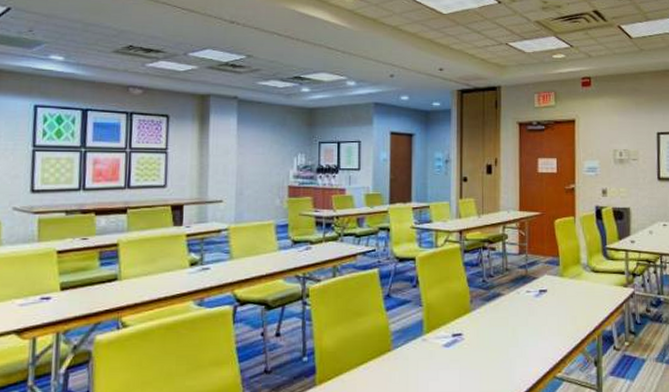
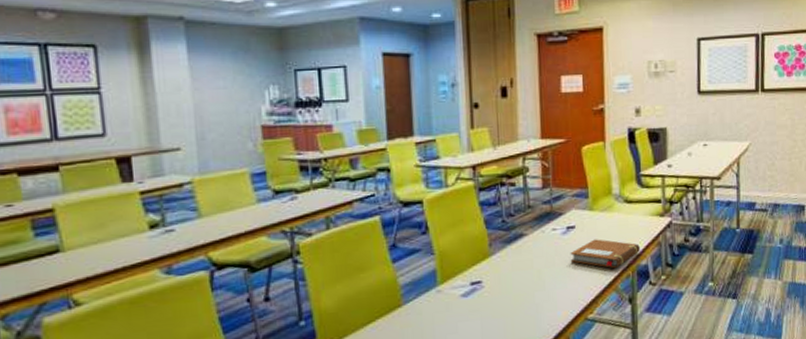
notebook: none [541,303,605,332] -> present [570,239,640,269]

